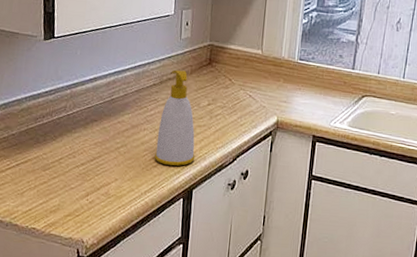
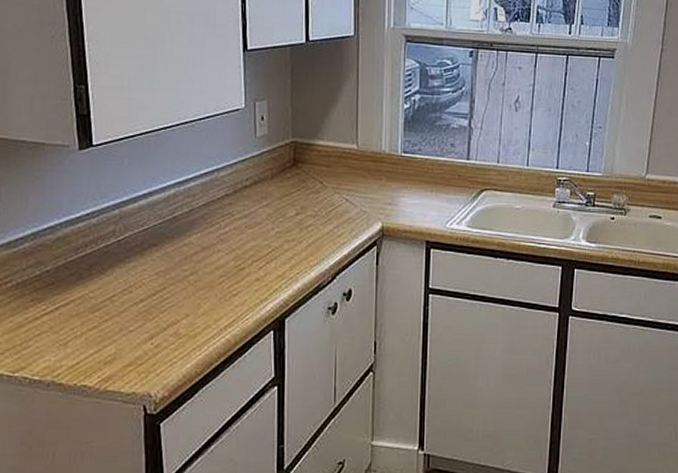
soap bottle: present [155,70,195,166] -> none [234,175,285,293]

